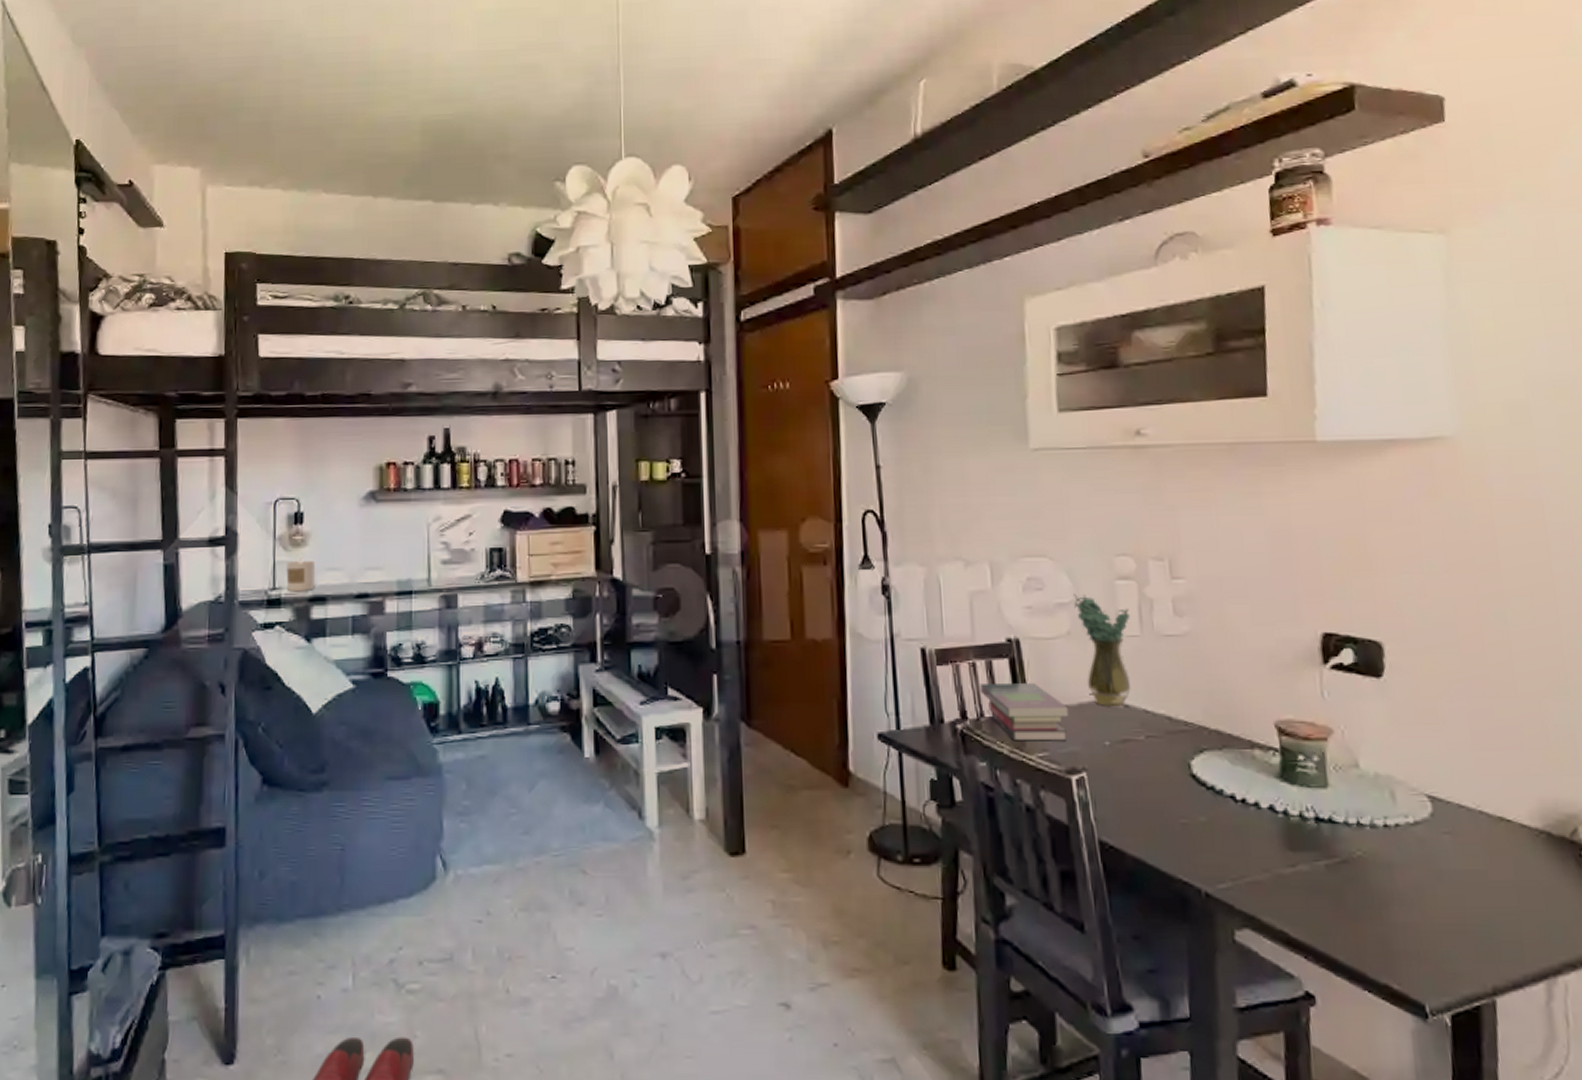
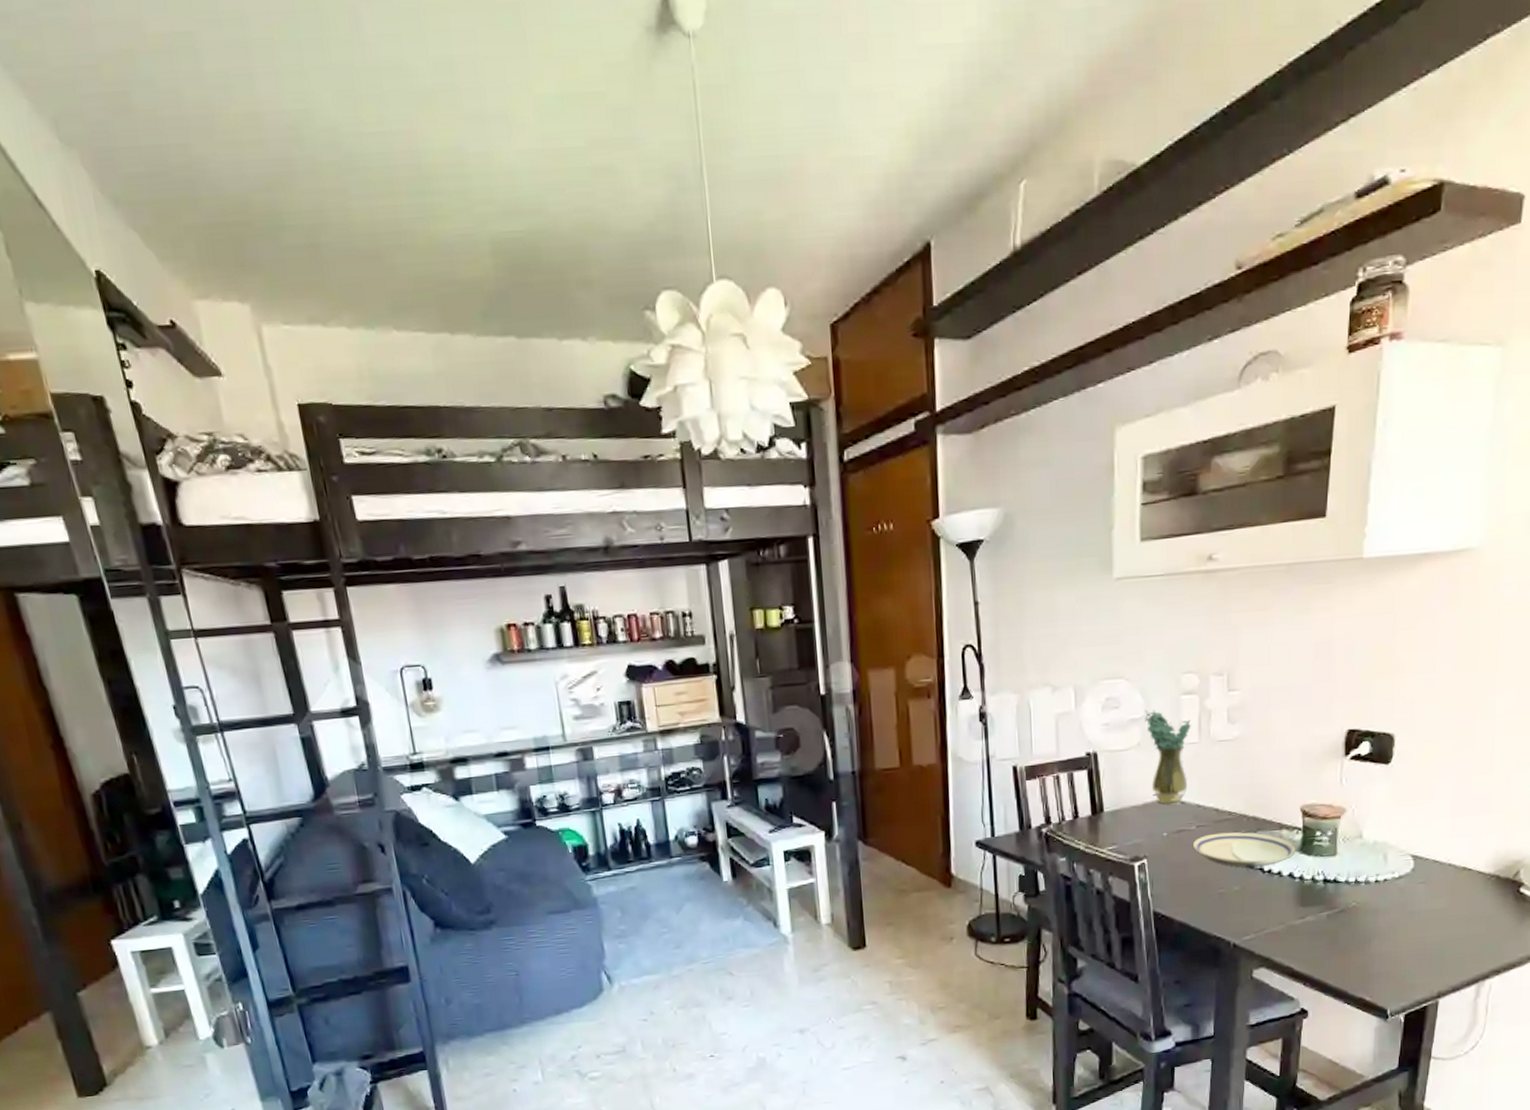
candle: present [286,556,316,592] -> none [422,720,455,756]
books: present [979,683,1069,742] -> none [1062,789,1135,839]
plate: none [1143,747,1275,795] -> present [1193,832,1296,868]

